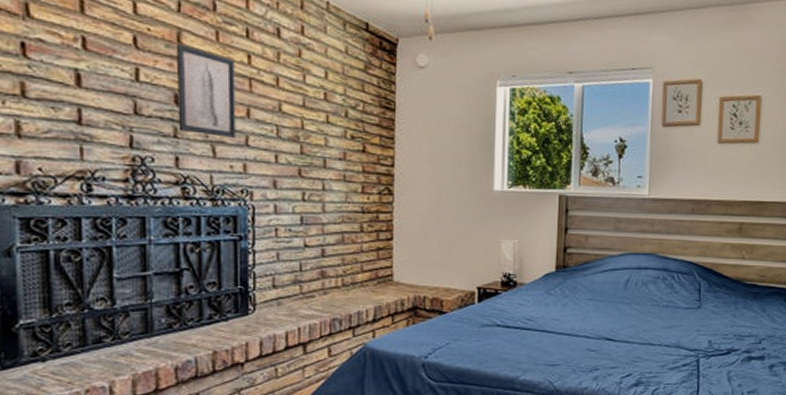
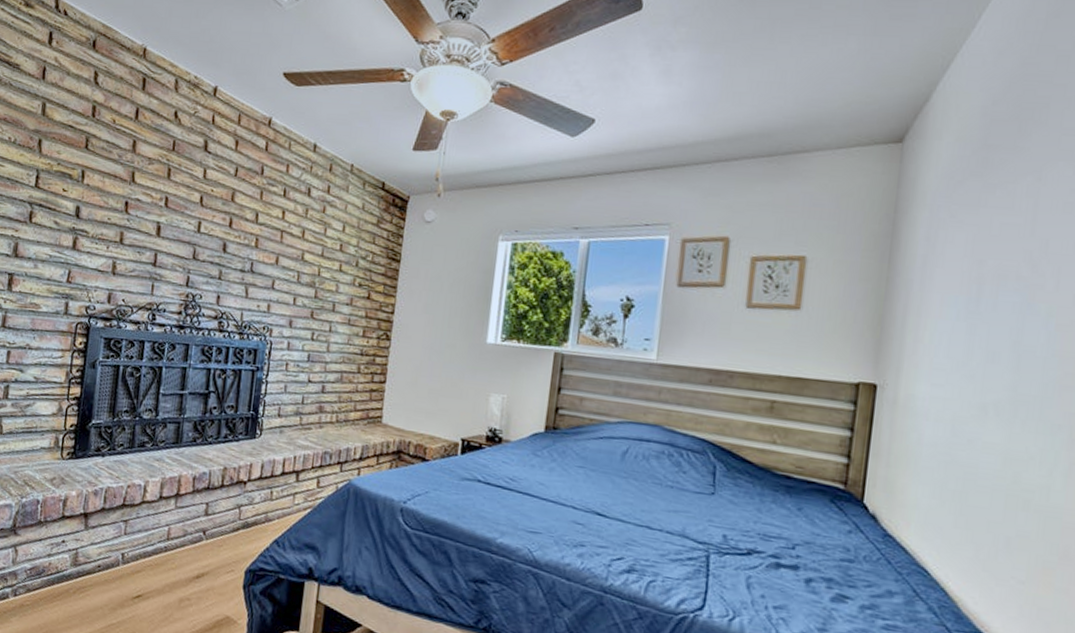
wall art: present [175,44,236,139] -> none [223,202,272,282]

